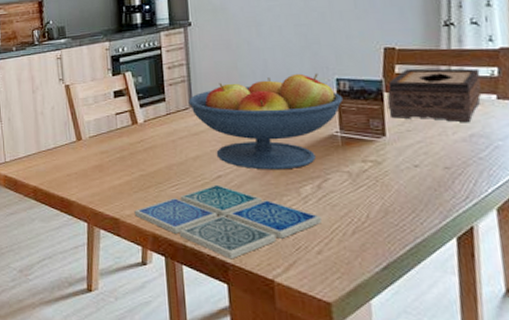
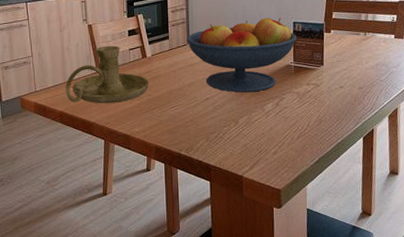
candle holder: none [40,109,142,179] -> present [66,45,149,104]
drink coaster: present [134,184,323,260] -> none [142,105,278,162]
tissue box: present [387,68,482,123] -> none [326,15,386,55]

